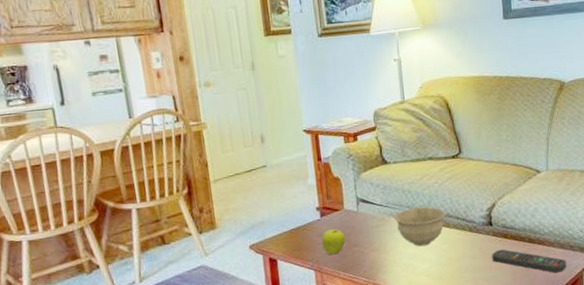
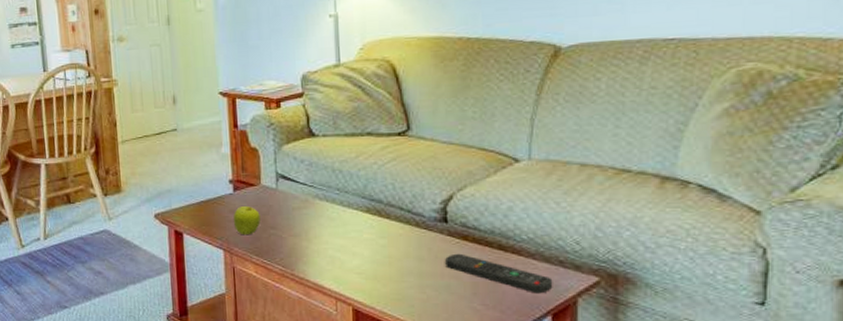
bowl: present [394,207,446,247] -> none [320,191,386,238]

